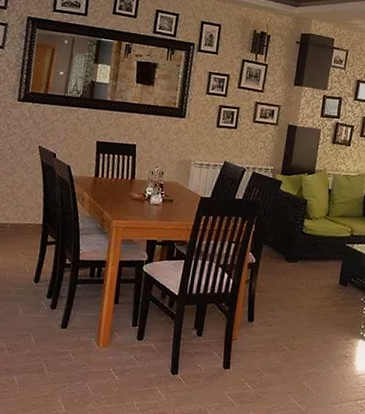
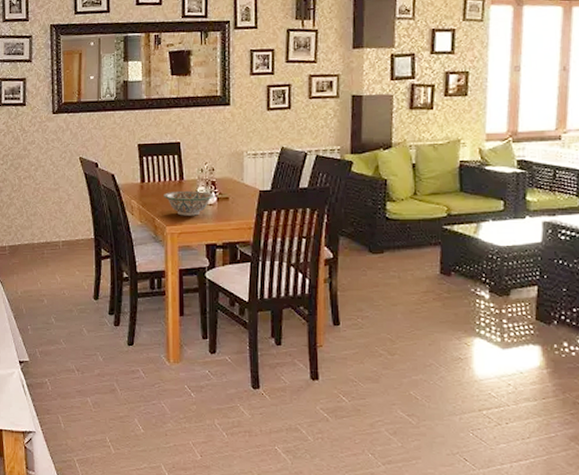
decorative bowl: none [114,188,161,213] -> present [164,190,215,216]

